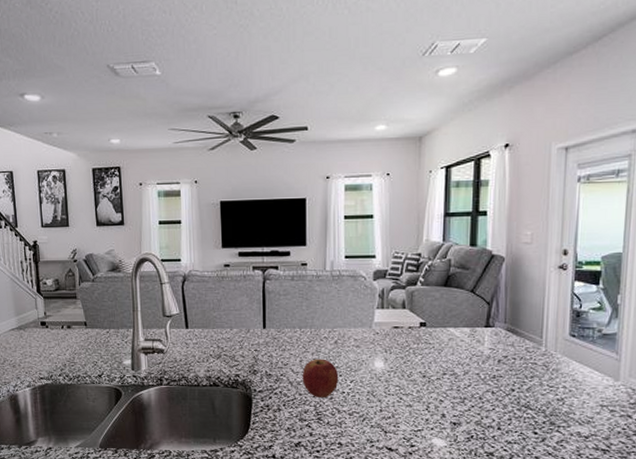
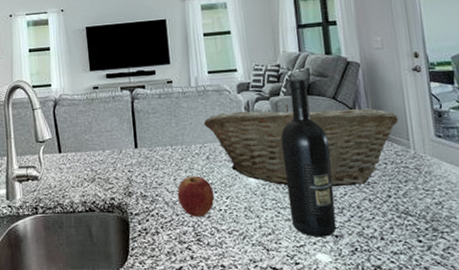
fruit basket: none [335,294,535,378] -> present [203,104,399,187]
wine bottle: none [412,269,461,424] -> present [280,78,337,238]

